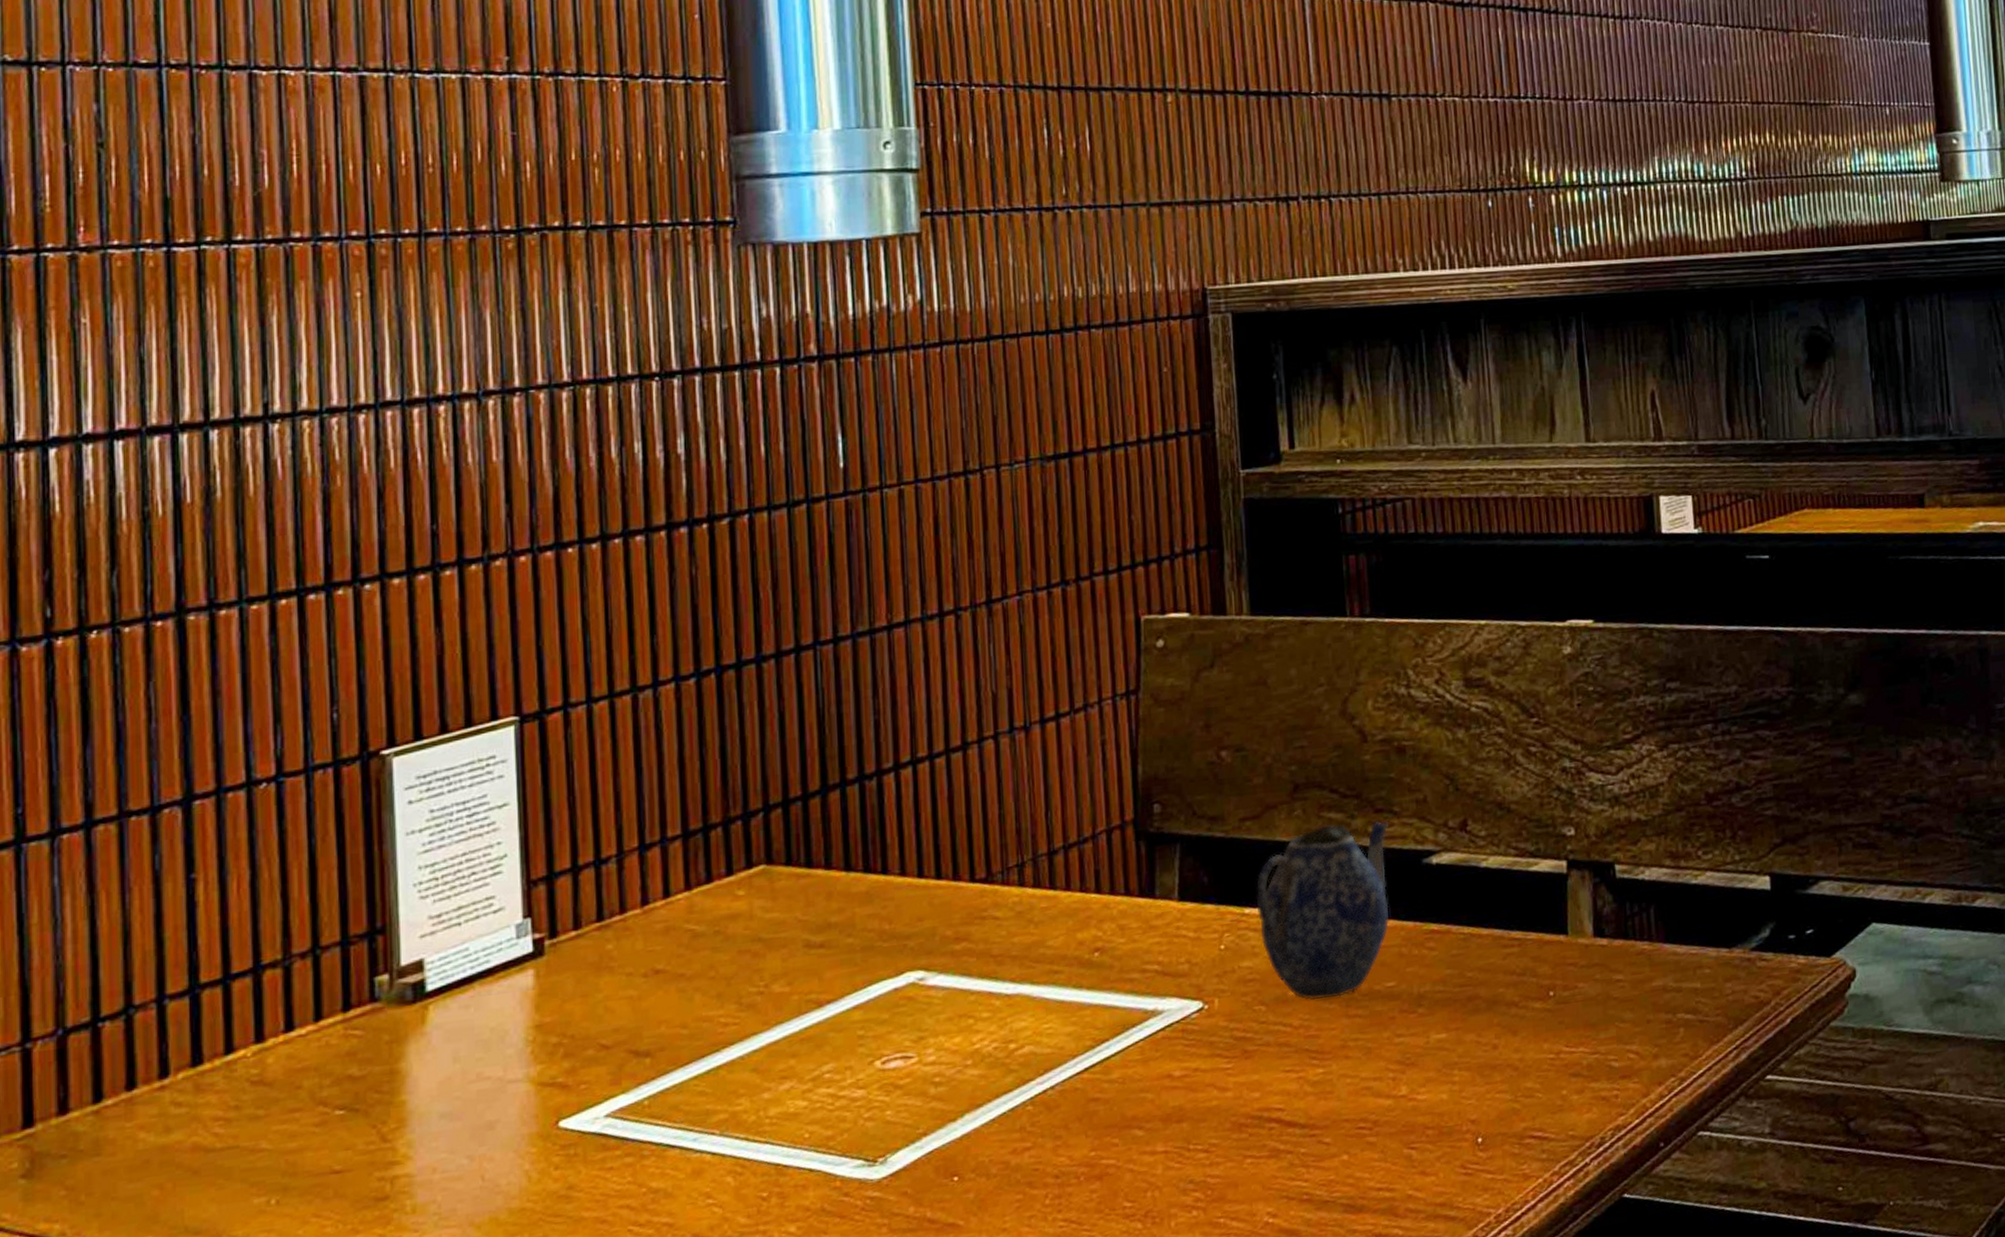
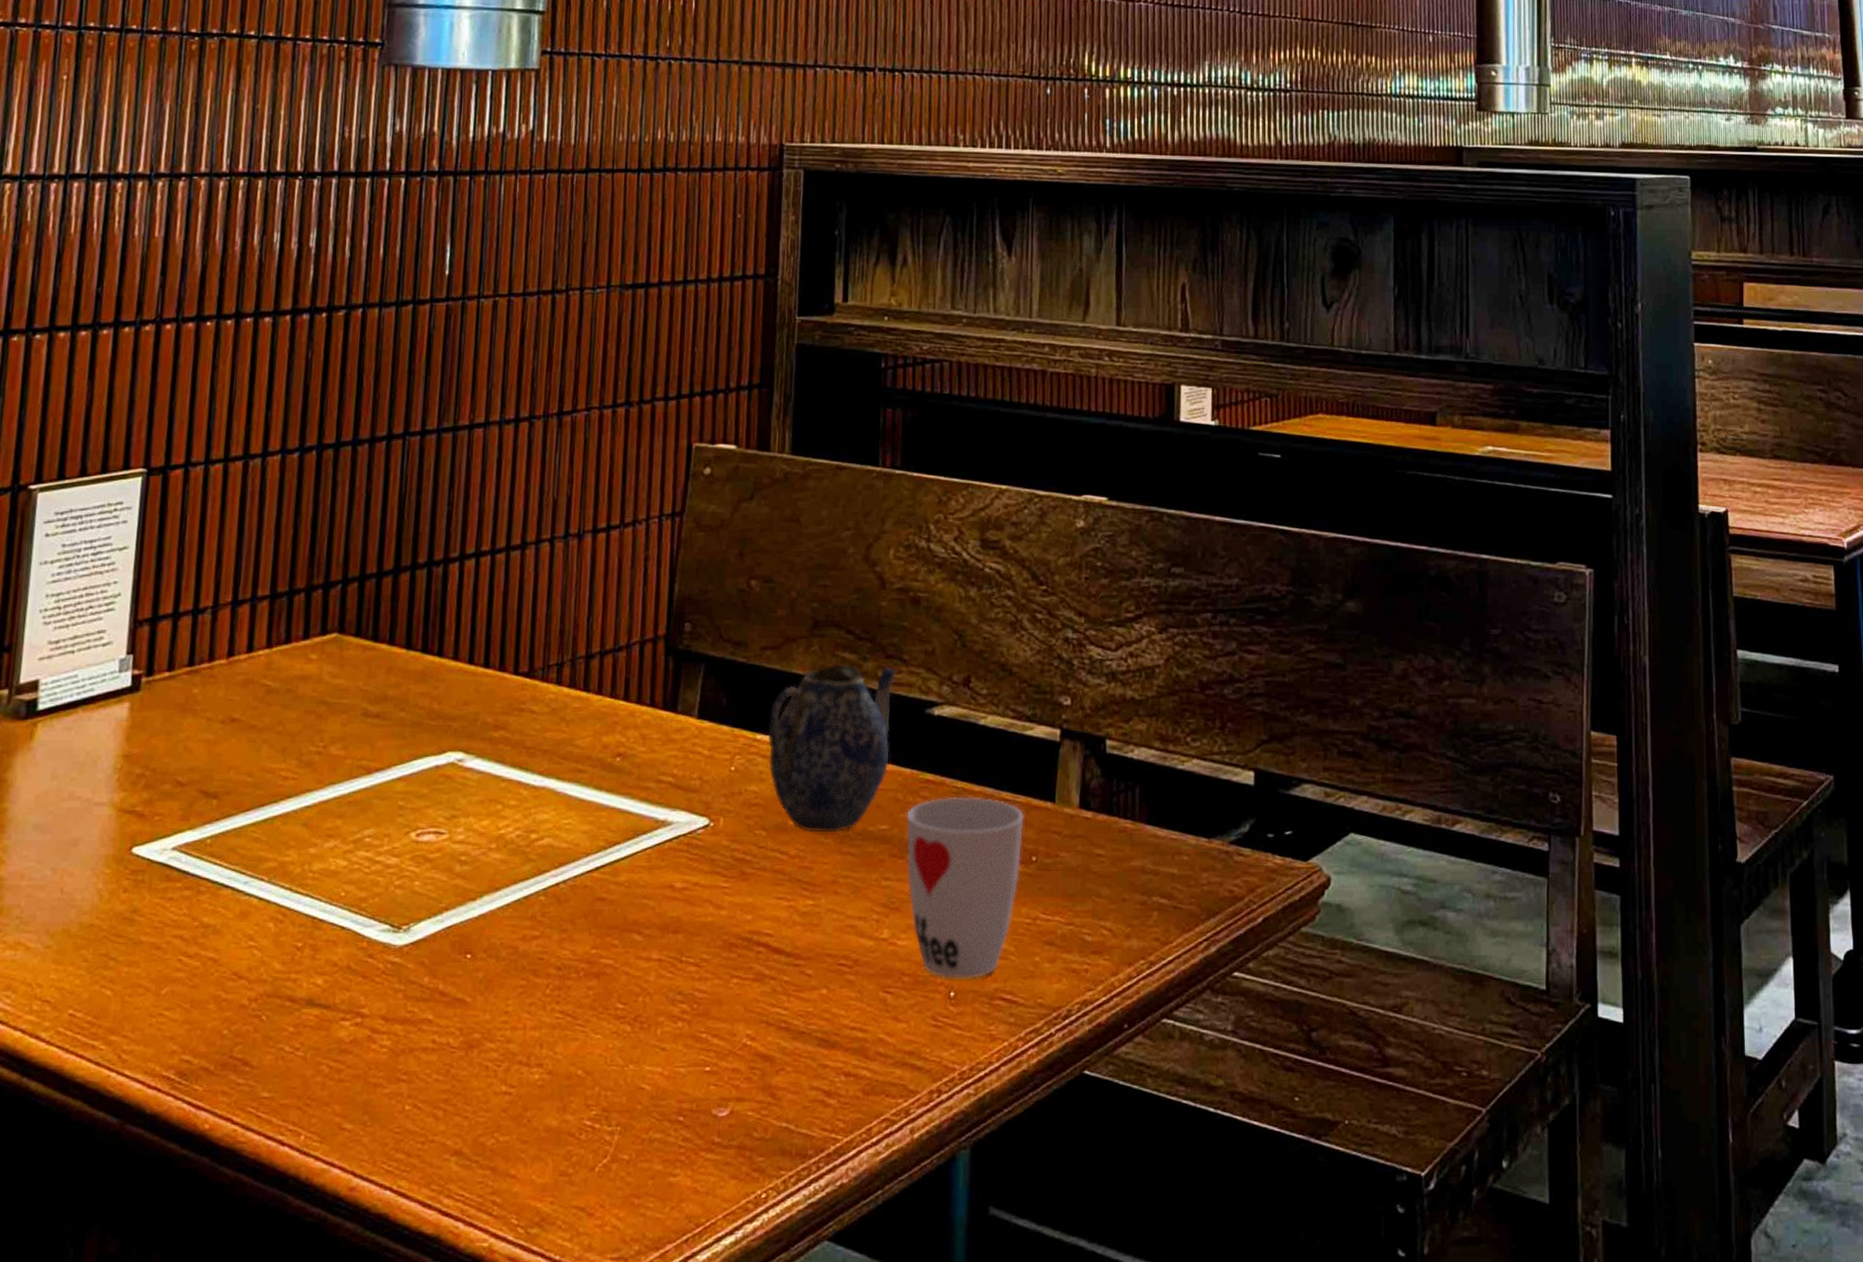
cup: none [1413,939,1538,1126] -> present [906,796,1024,979]

